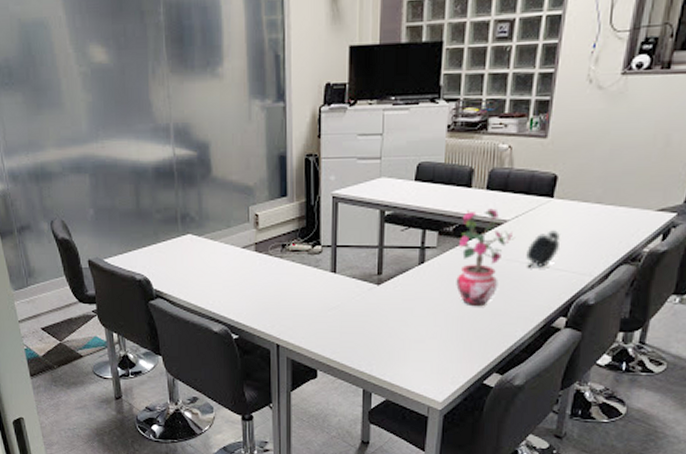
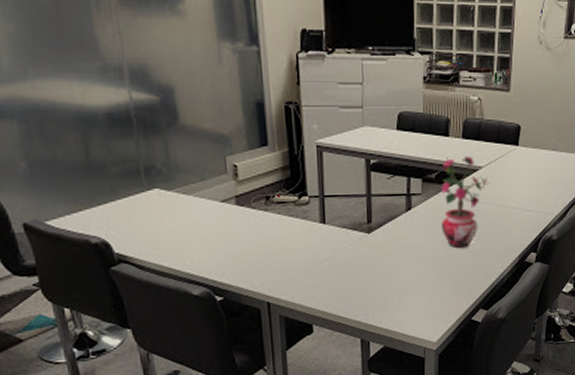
alarm clock: present [526,230,561,267] -> none [500,175,527,209]

